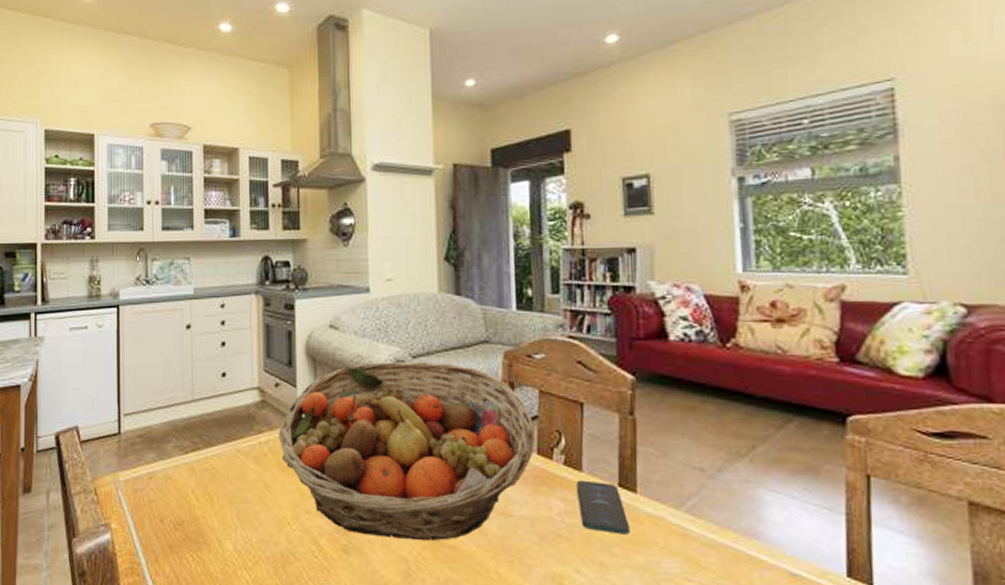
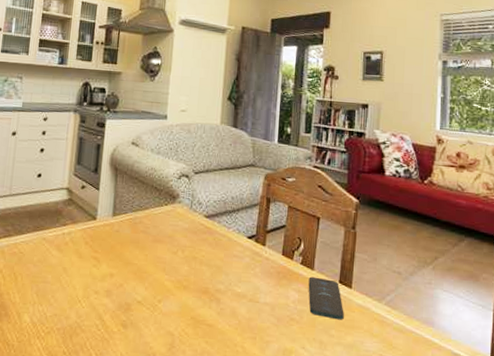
fruit basket: present [278,361,536,541] -> none [79,175,282,320]

